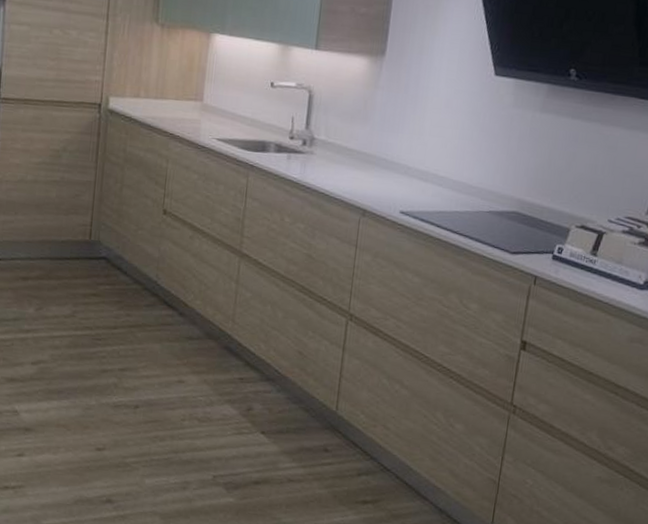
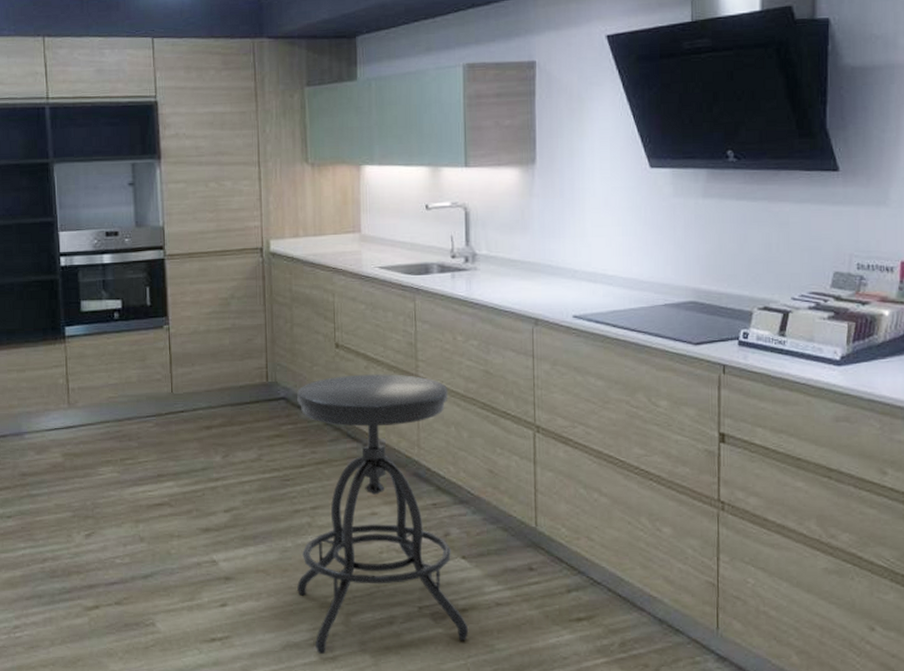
stool: none [96,242,270,512] -> present [297,374,469,654]

